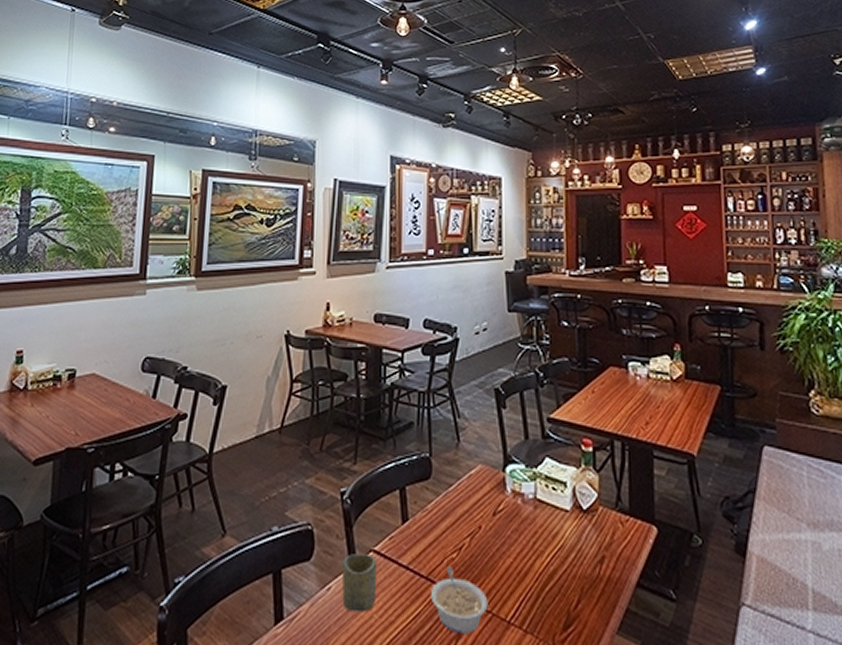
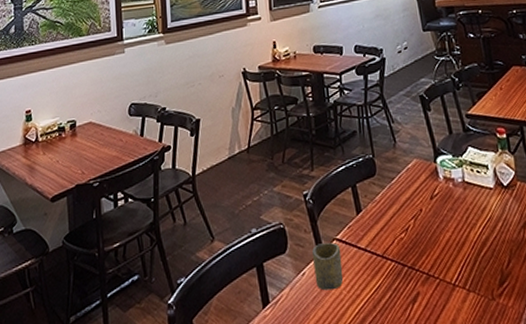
legume: present [430,566,488,634] -> none [386,245,436,298]

